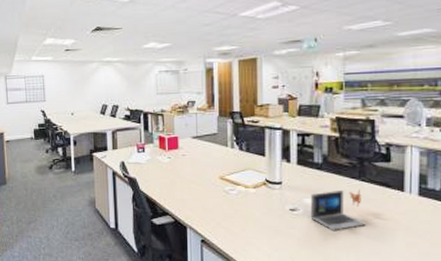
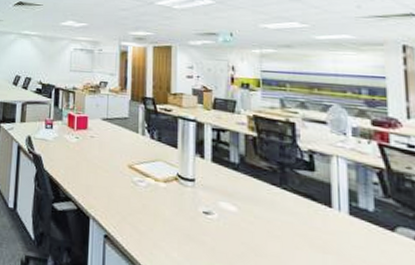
laptop: present [310,189,365,231] -> none [226,196,289,246]

